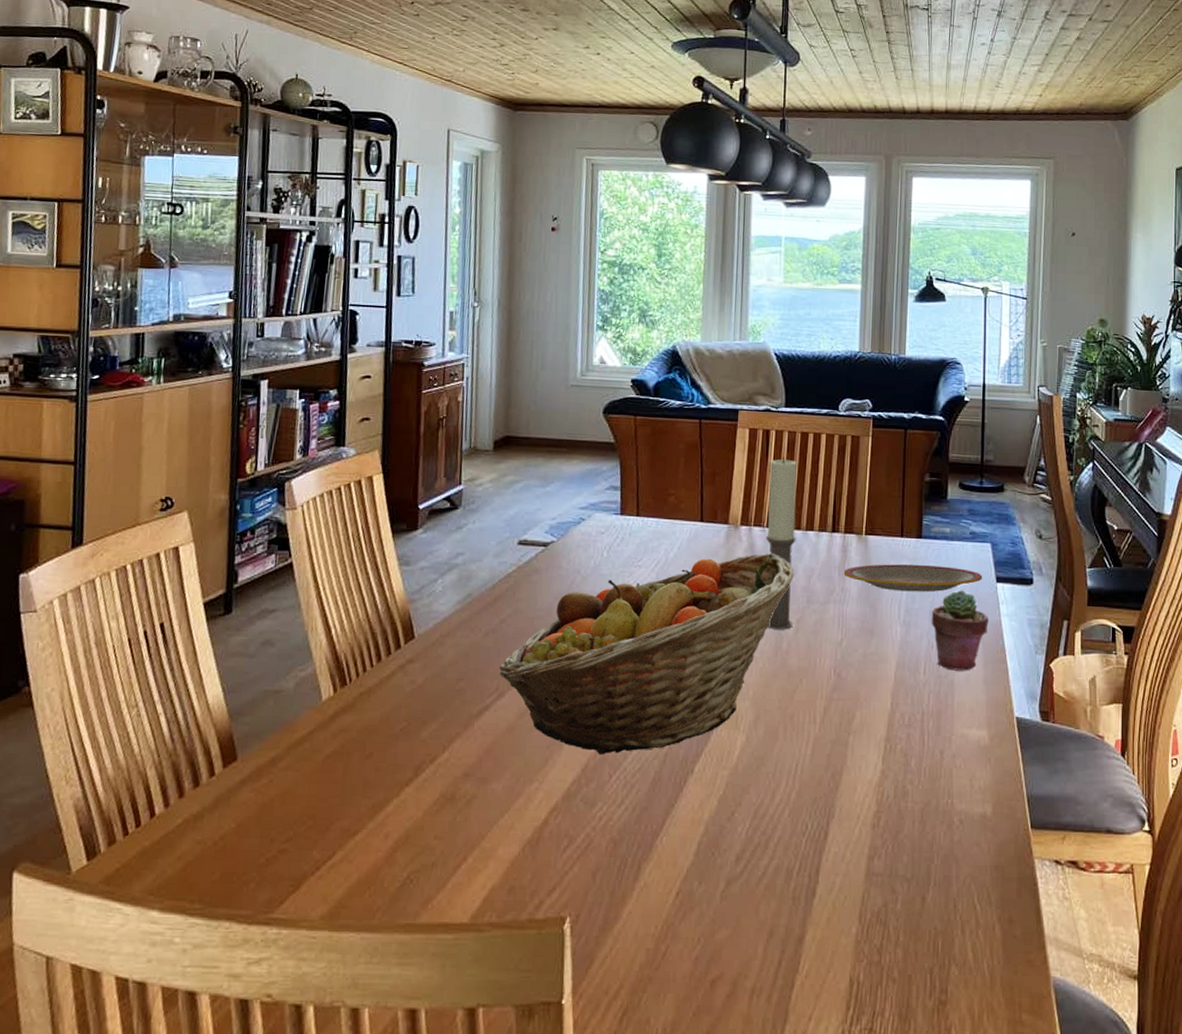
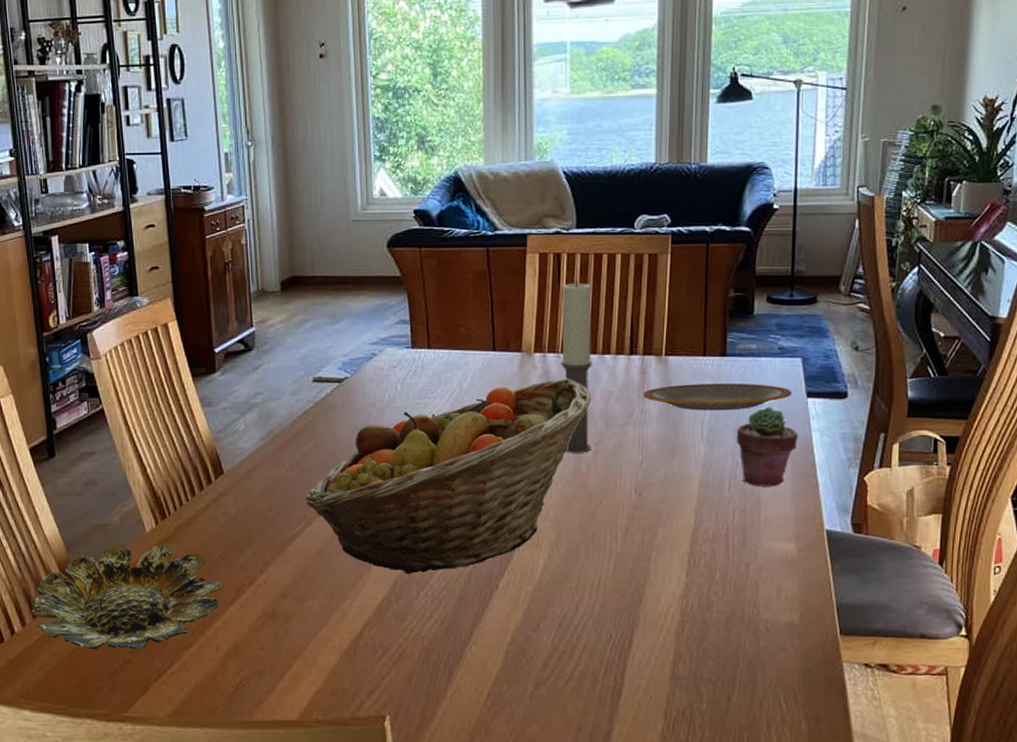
bowl: none [178,714,402,838] -> present [31,545,225,650]

